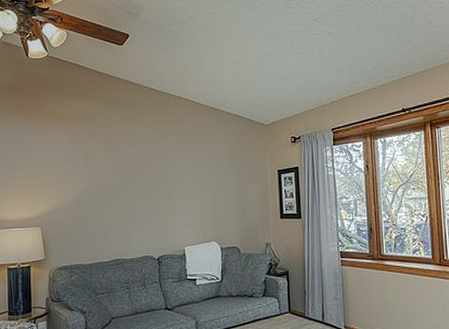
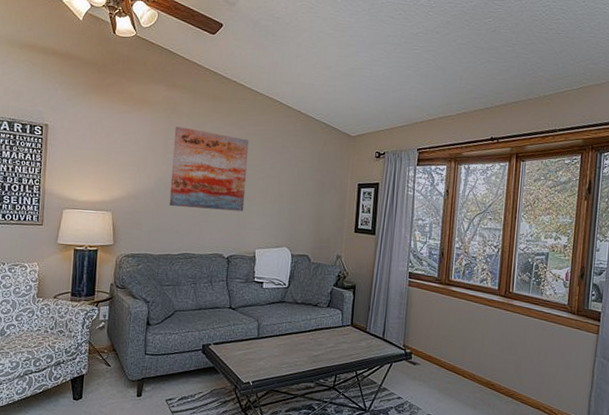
wall art: none [93,136,169,214] -> present [169,126,250,212]

